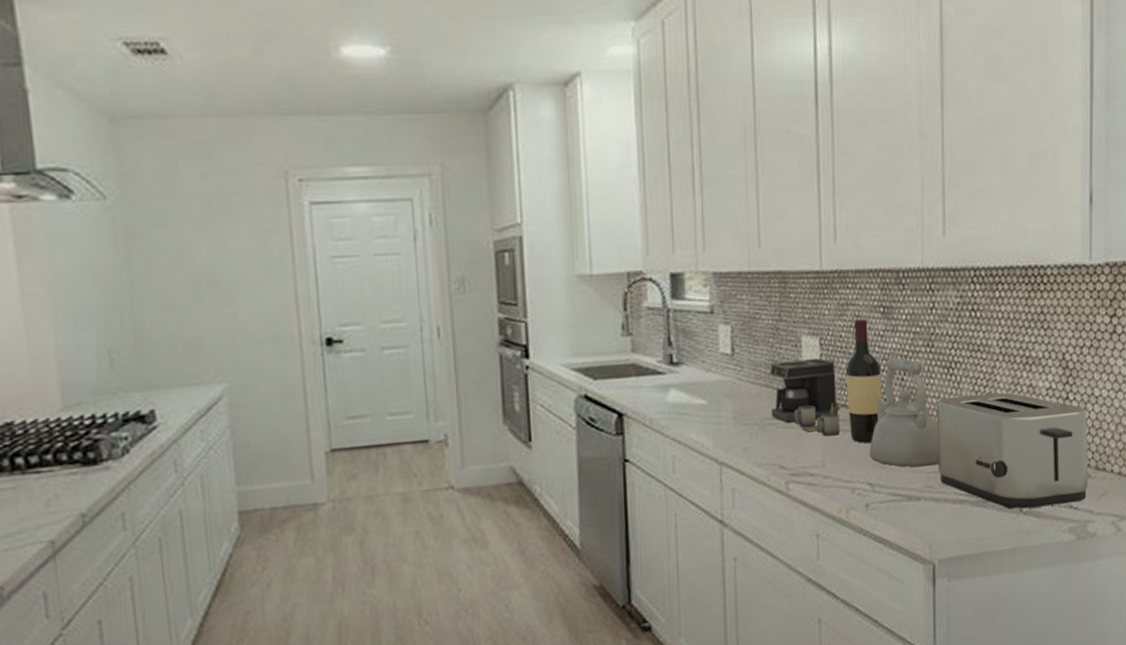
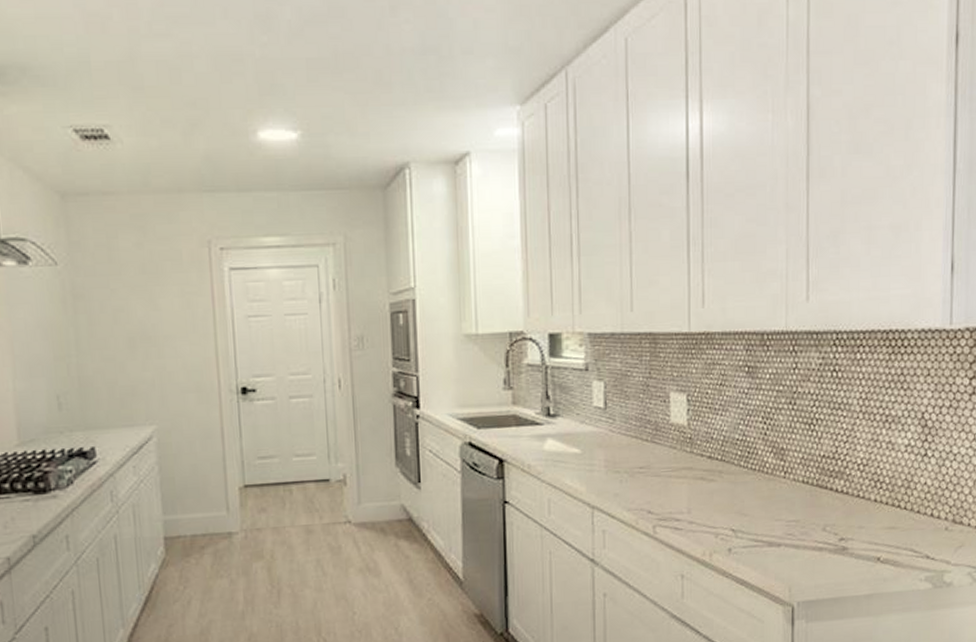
coffee maker: present [769,357,844,436] -> none [639,412,710,485]
wine bottle: present [845,318,882,443] -> none [711,377,746,492]
kettle: present [870,357,939,467] -> none [733,413,799,516]
toaster: present [936,392,1088,509] -> none [797,448,946,558]

